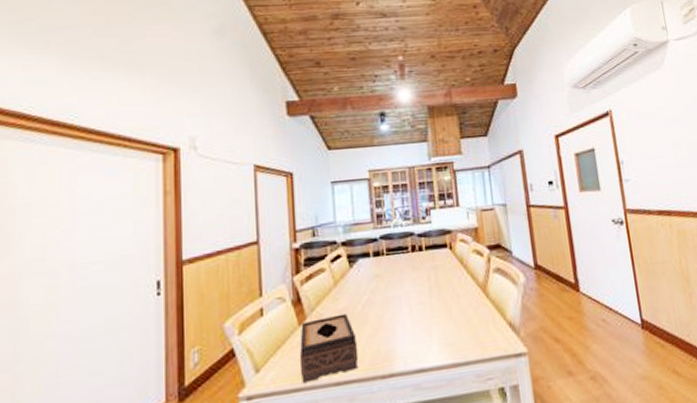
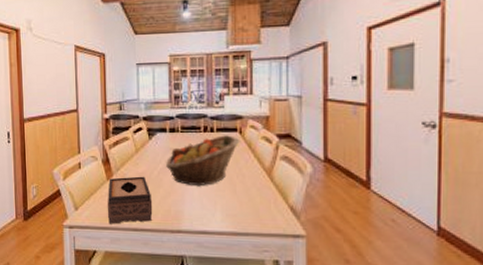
fruit basket: none [370,252,451,316] -> present [165,135,240,187]

